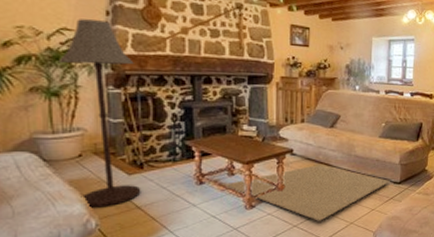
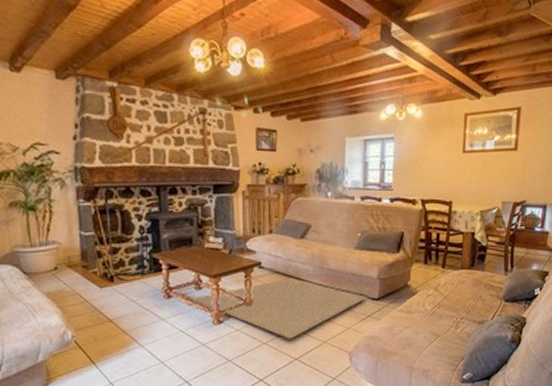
floor lamp: present [58,19,141,208] -> none [33,133,112,320]

